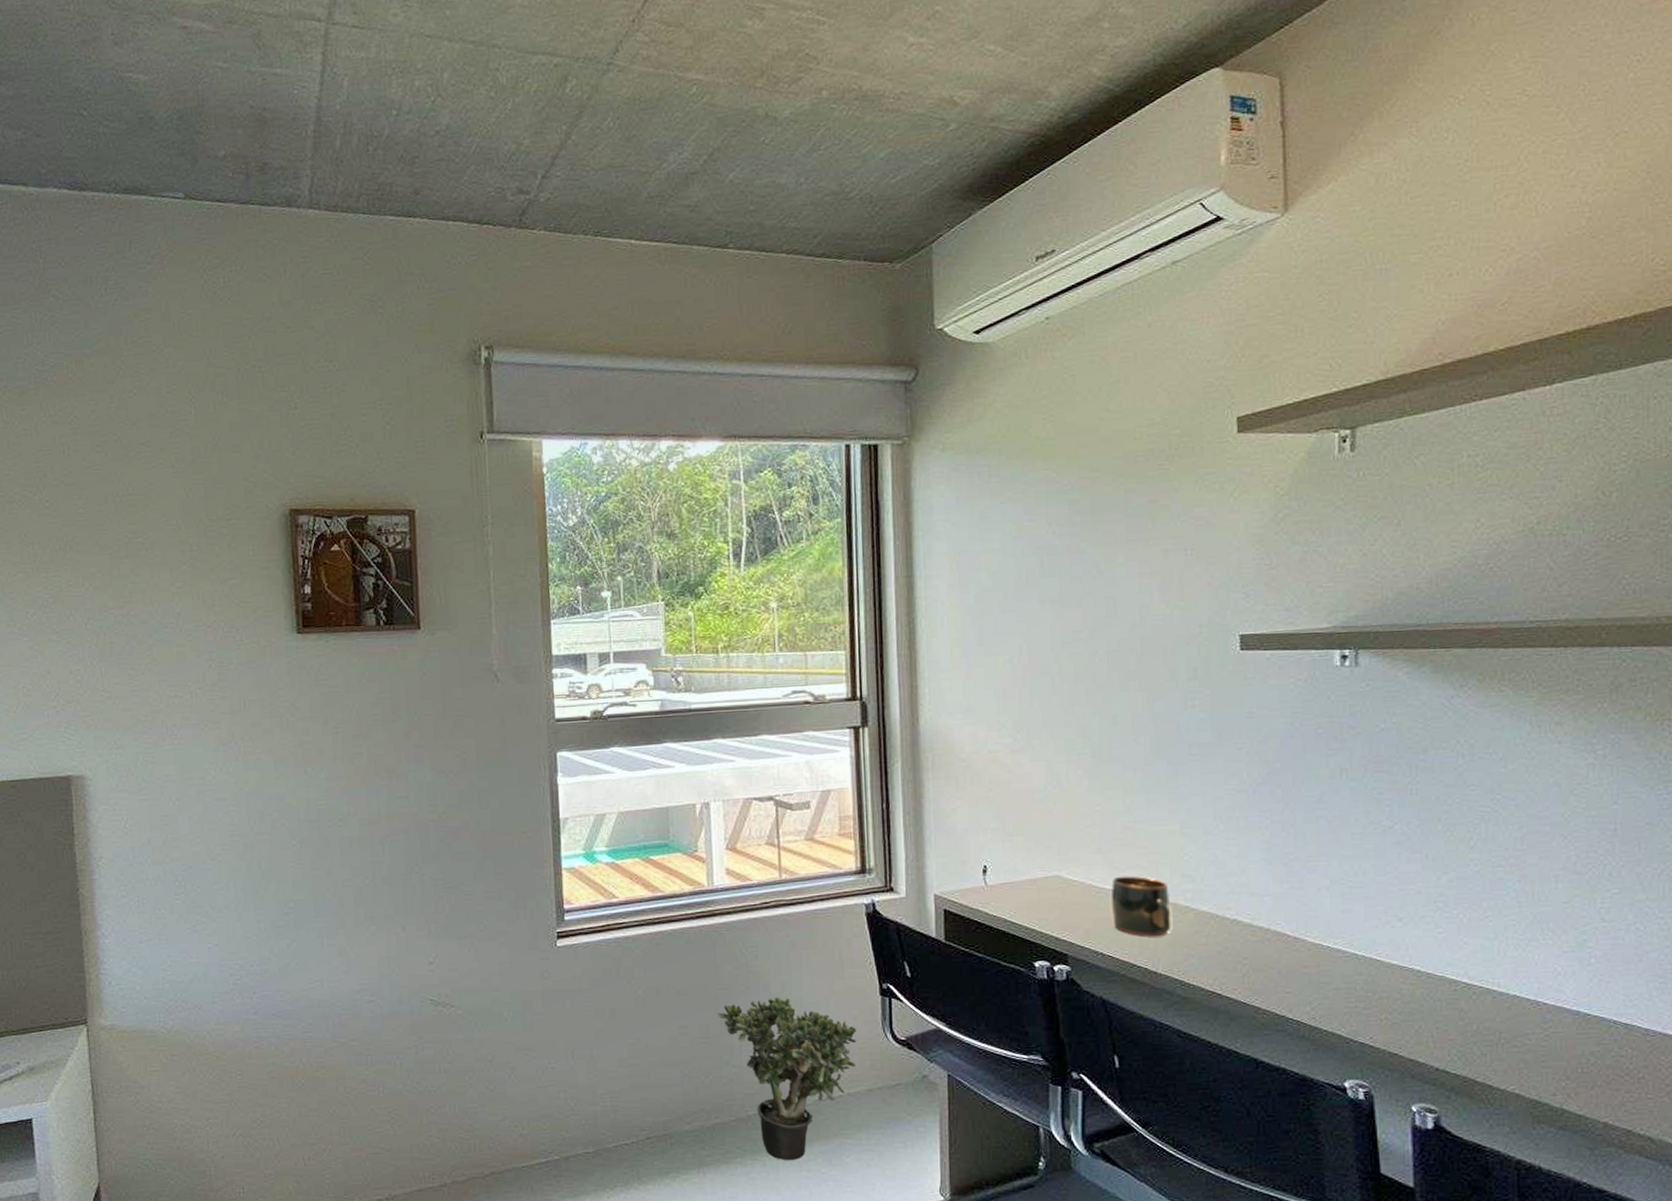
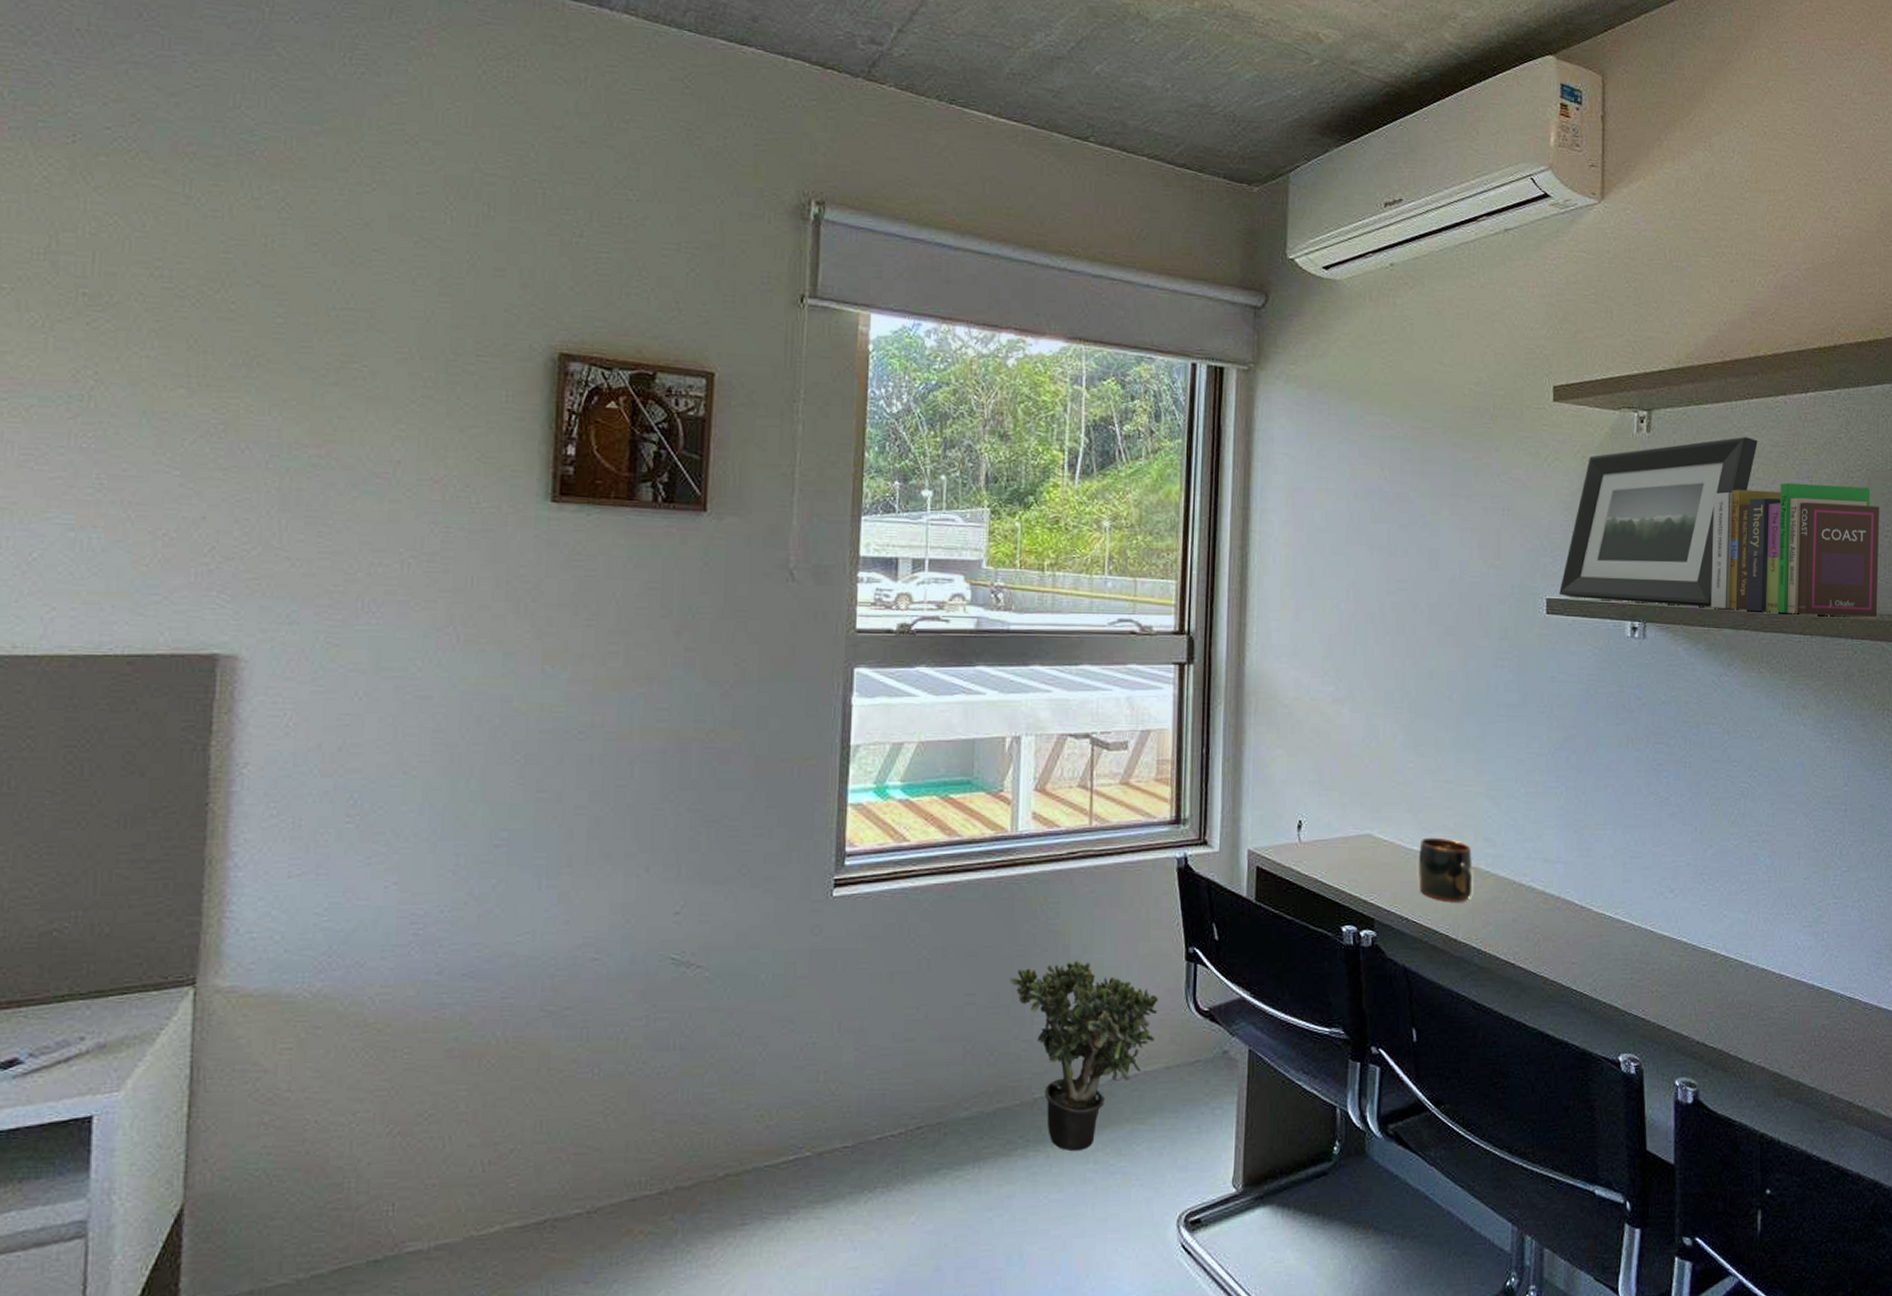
picture frame: none [1254,442,1490,632] -> present [1559,437,1758,607]
books: none [1435,479,1653,628] -> present [1710,482,1879,618]

